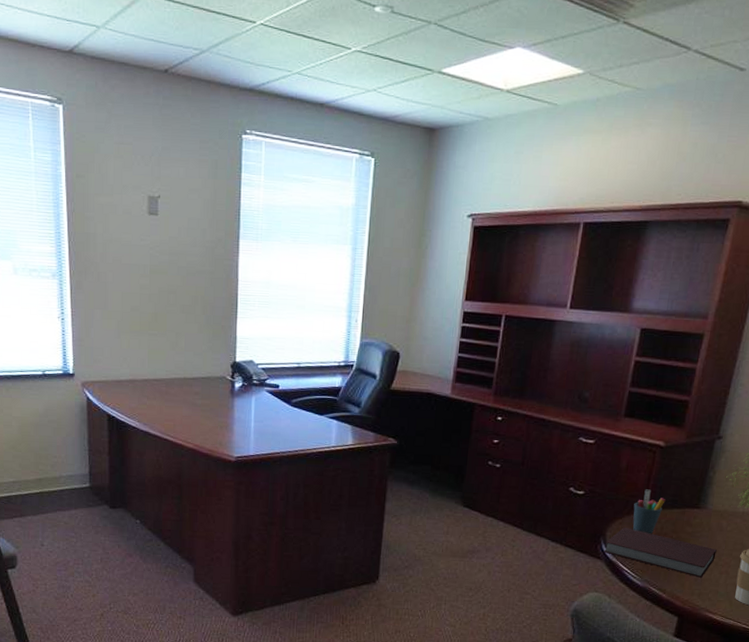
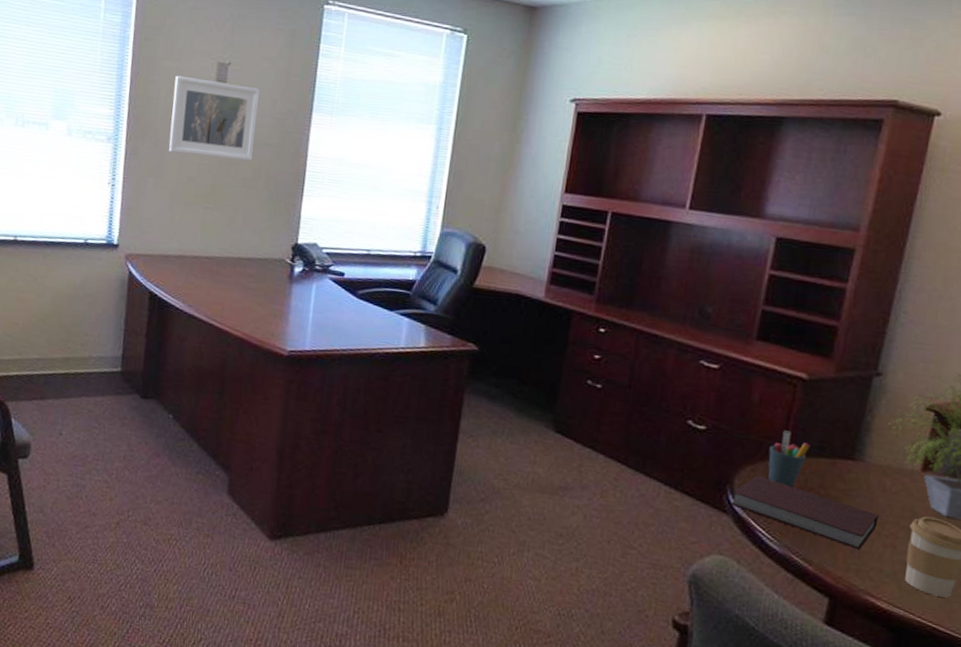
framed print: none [109,210,189,289] -> present [169,75,259,162]

